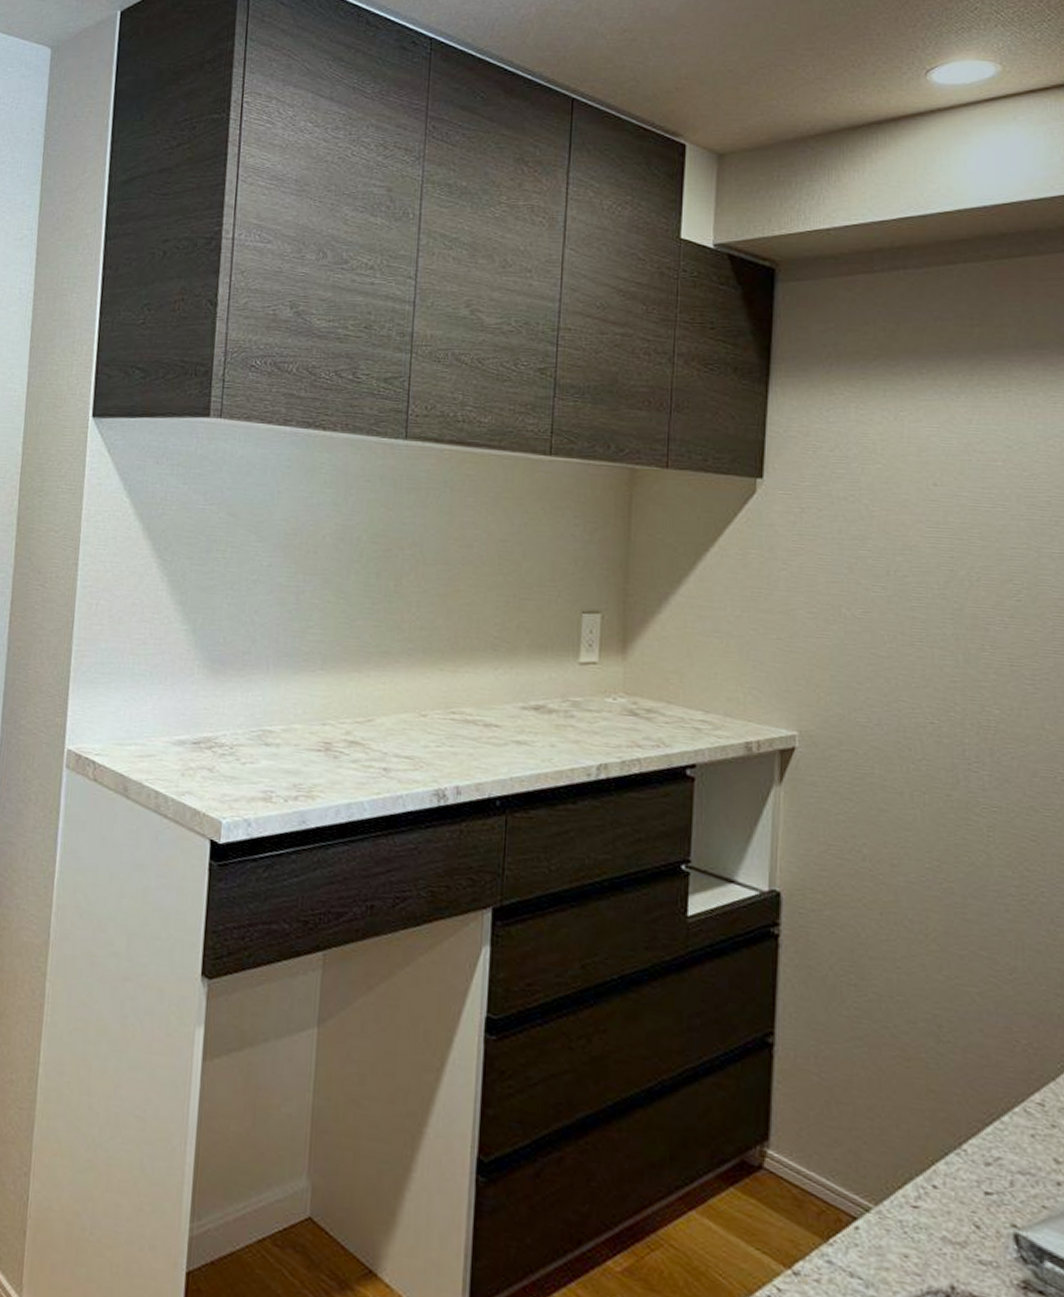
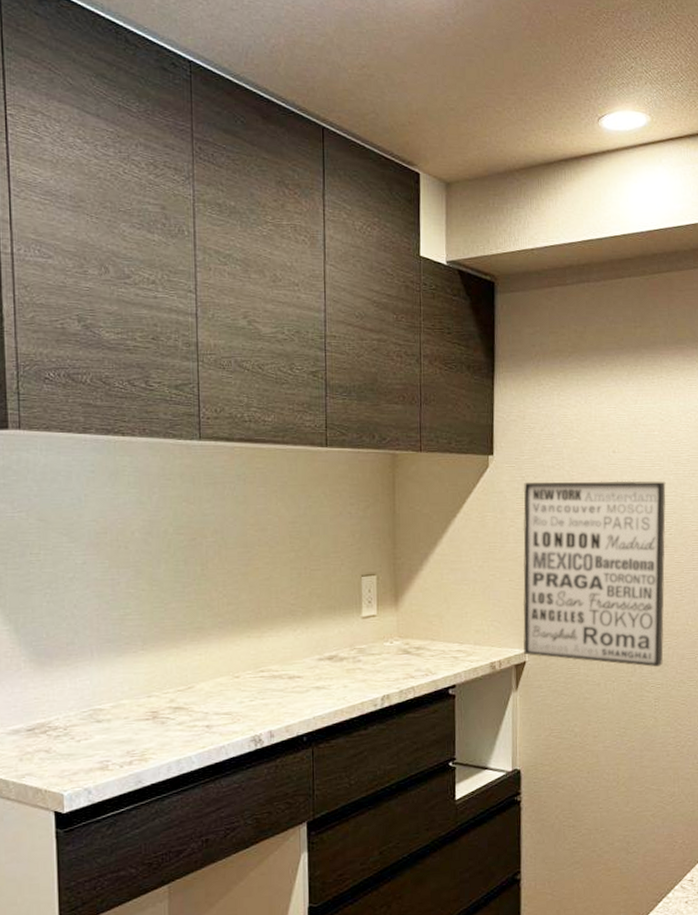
wall art: none [792,514,1013,783] -> present [522,480,666,668]

